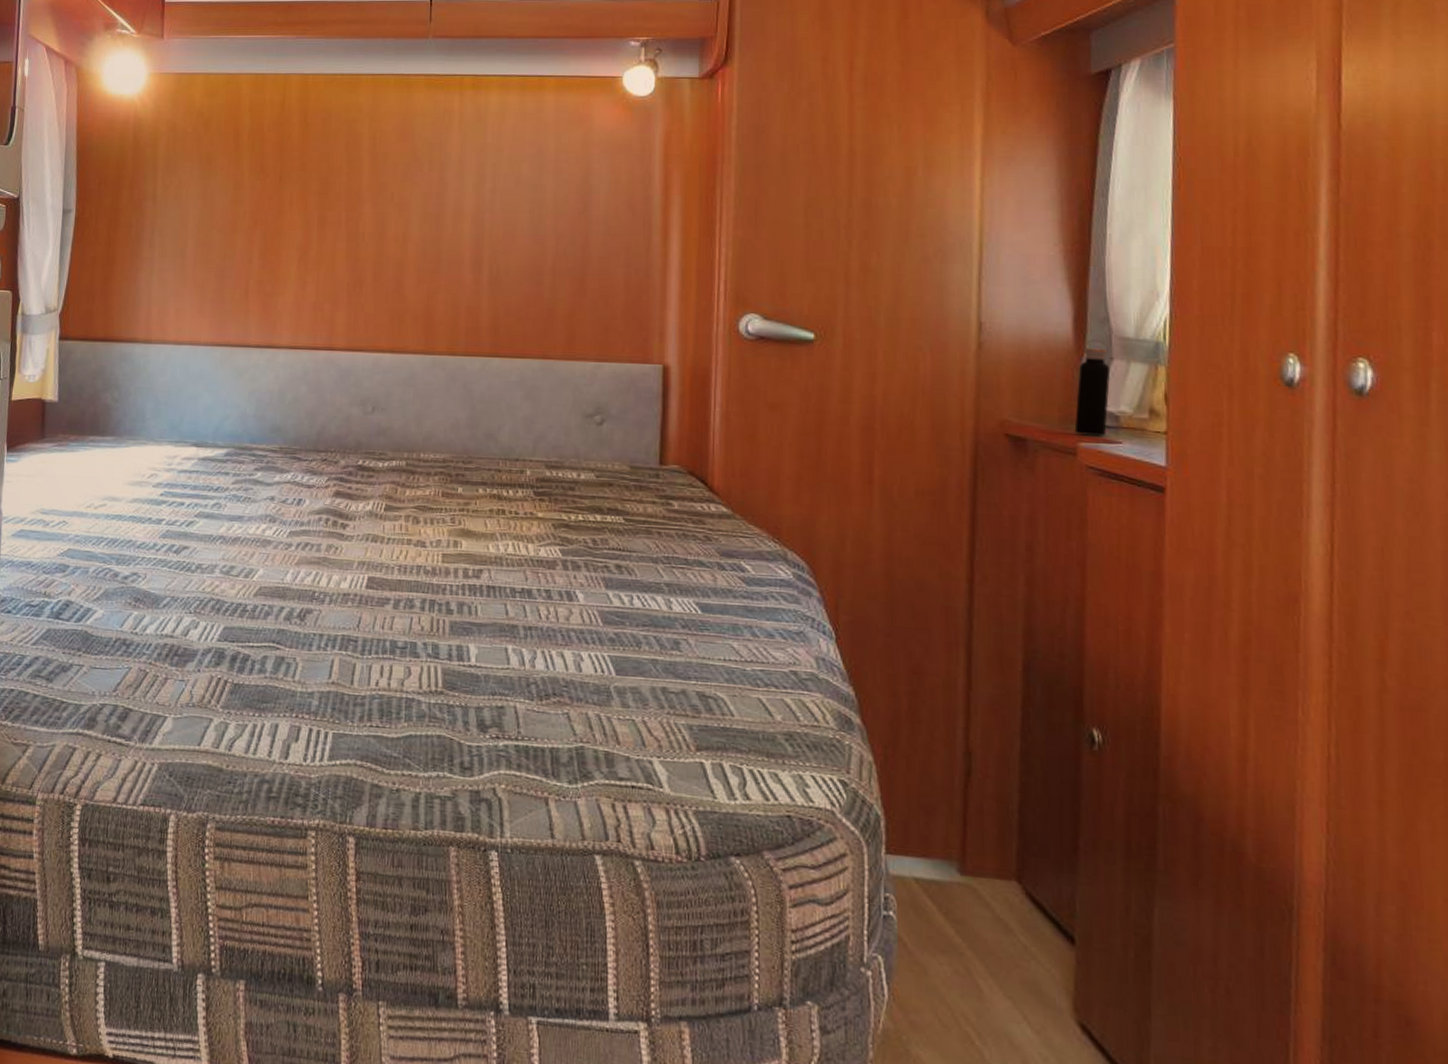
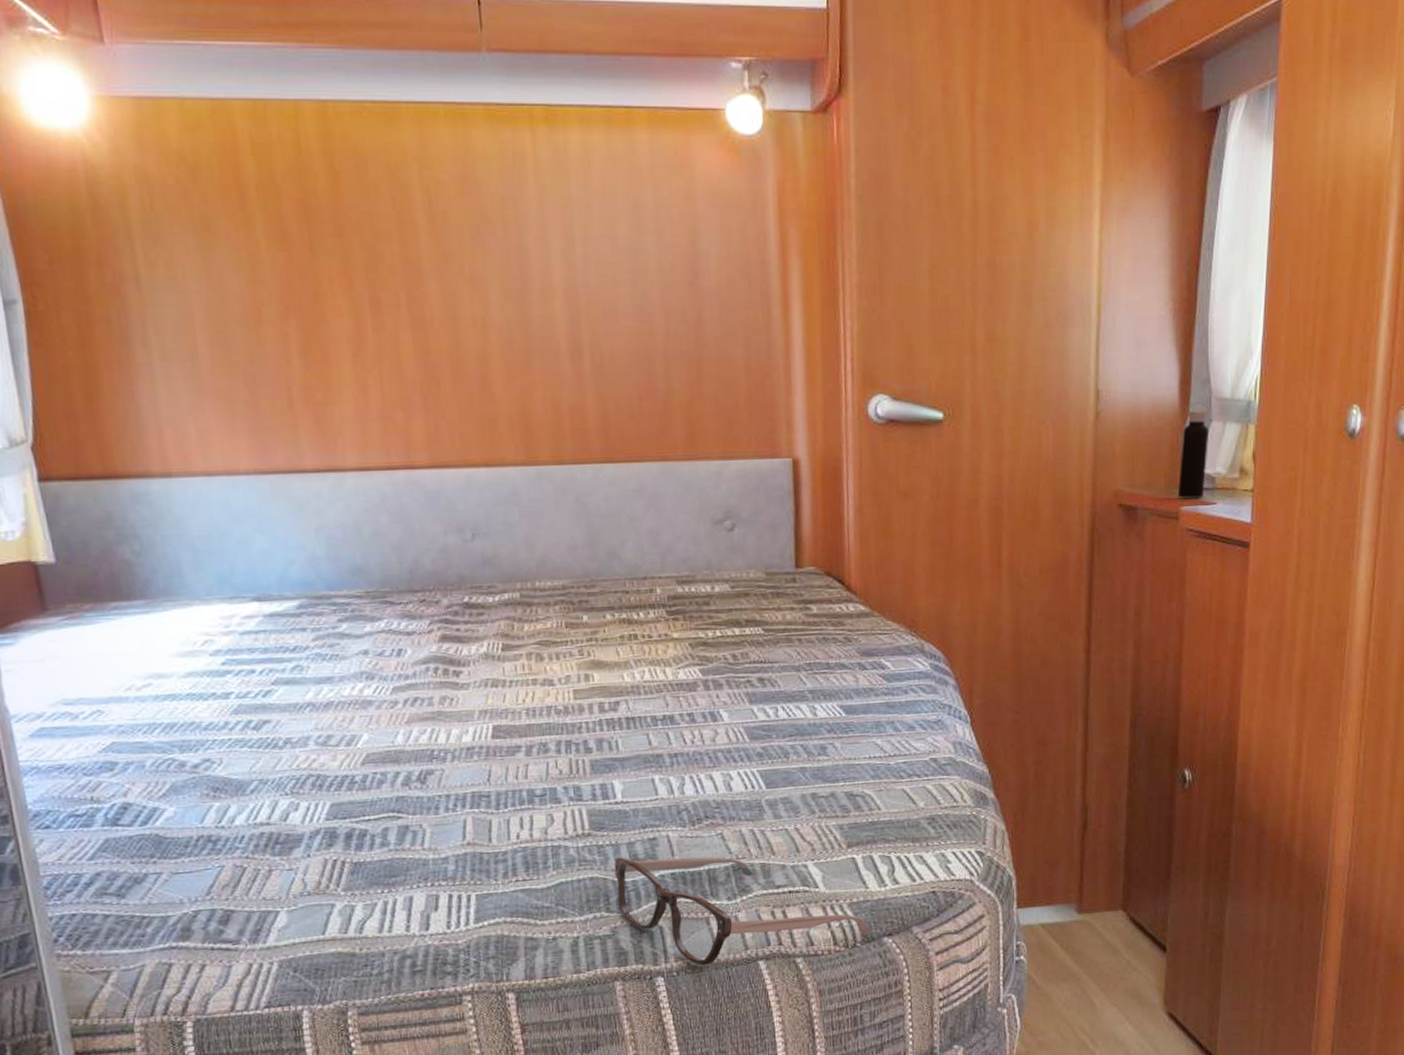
eyeglasses: none [461,719,718,849] -> present [614,856,872,966]

